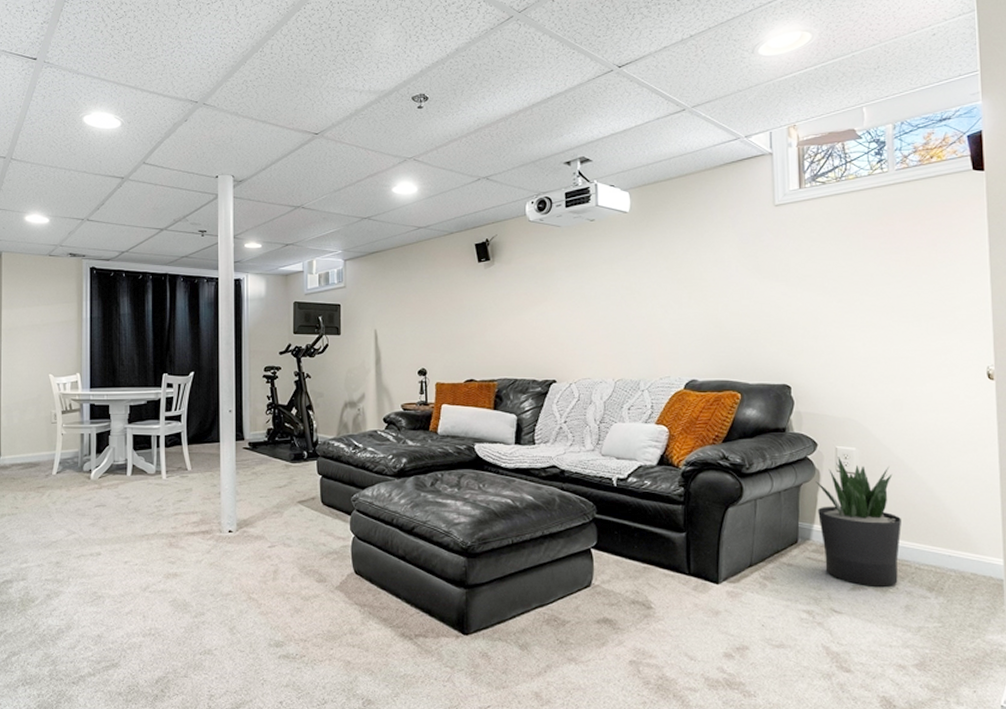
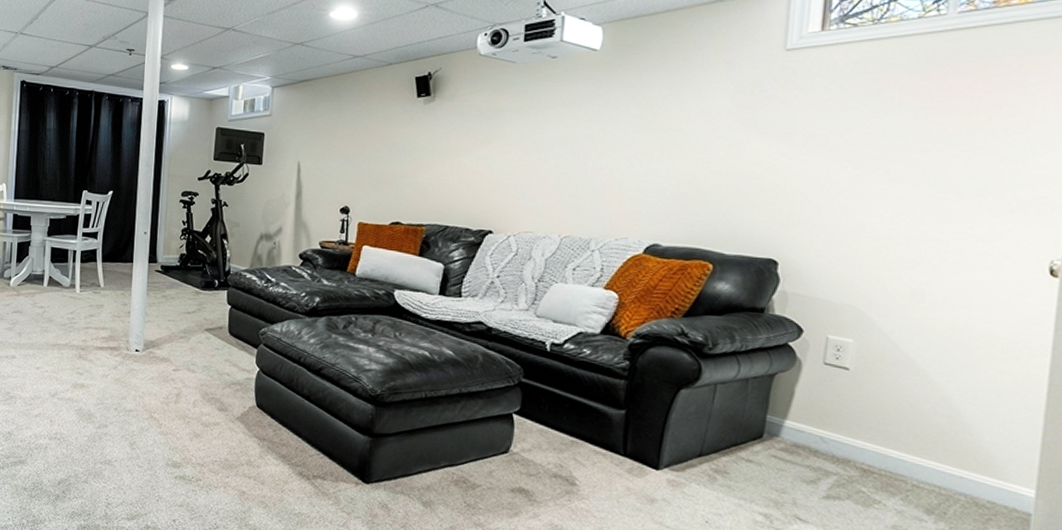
planter: present [816,457,901,587] -> none [792,347,902,502]

